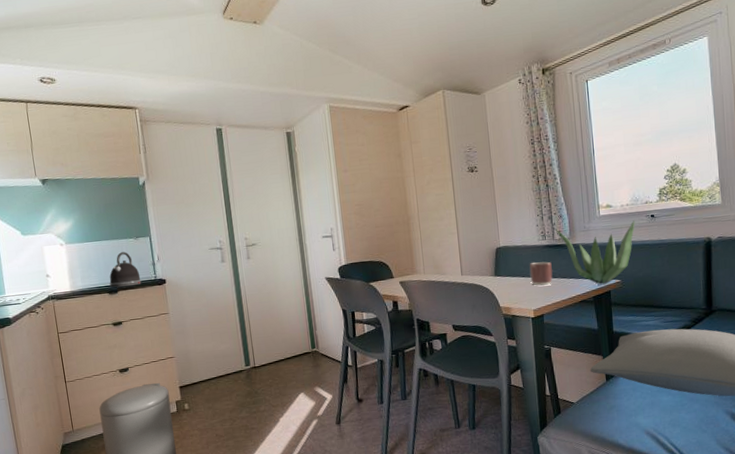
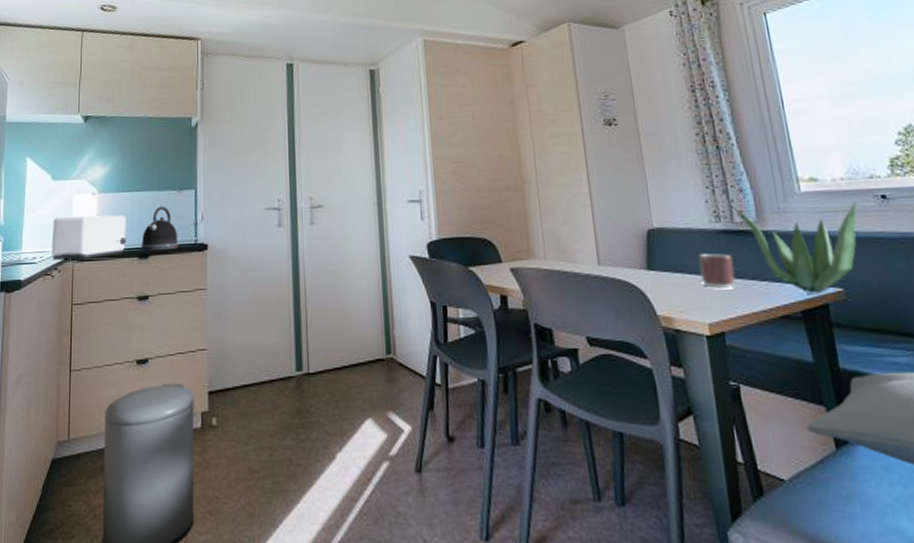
toaster: none [29,260,97,300] -> present [51,215,127,260]

